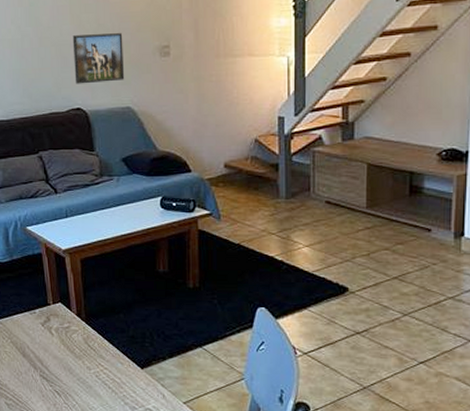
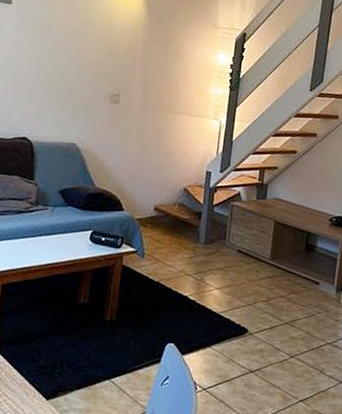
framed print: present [72,32,125,84] -> none [25,70,79,118]

